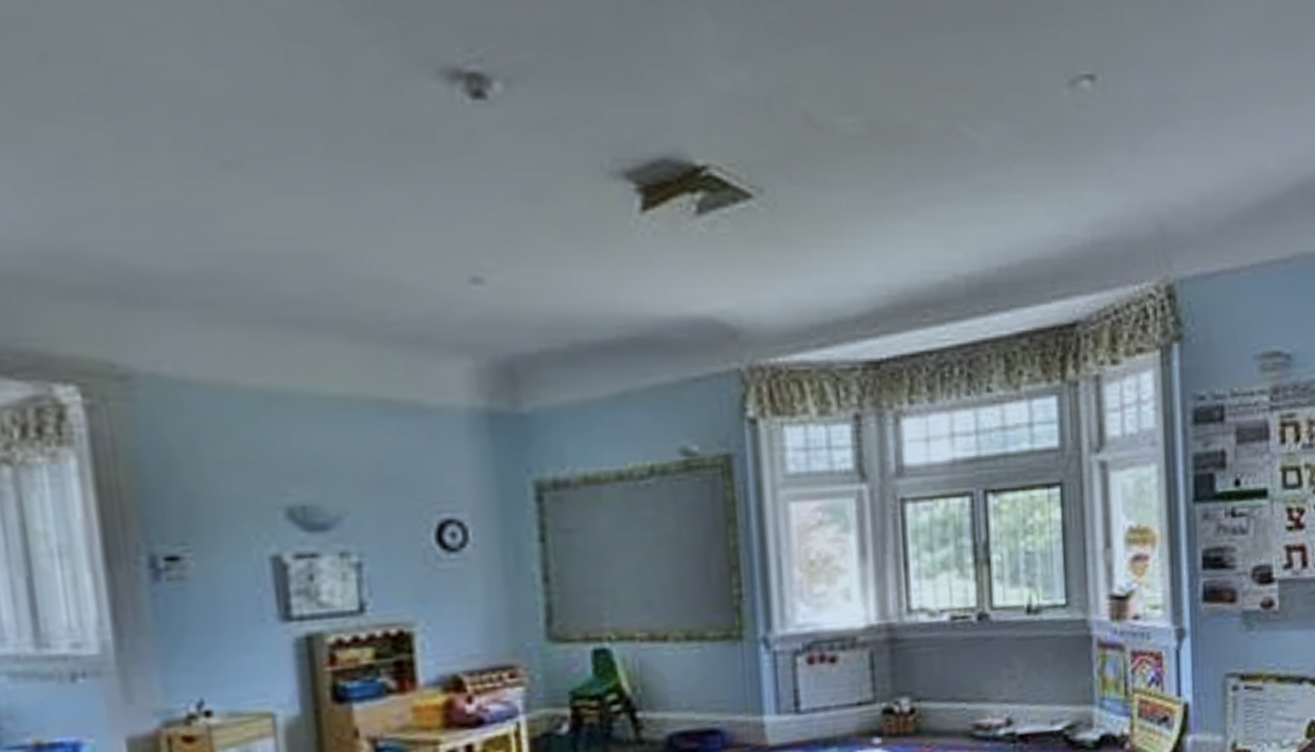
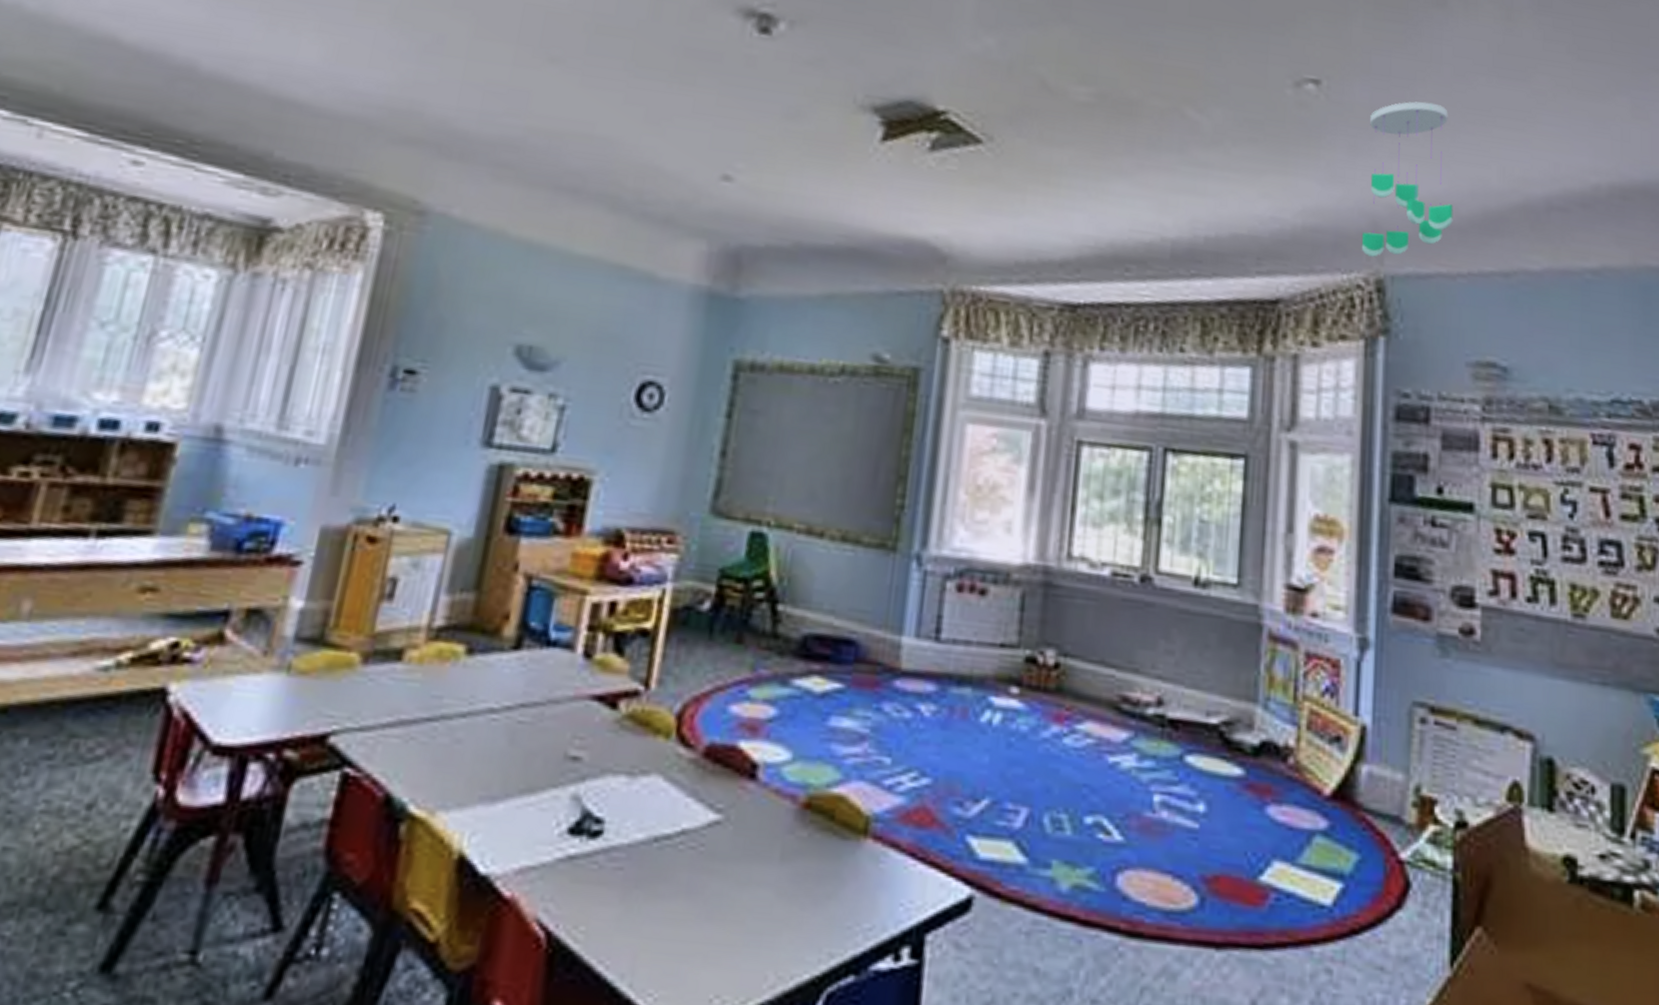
ceiling mobile: none [1148,85,1234,263] -> present [1361,101,1453,257]

